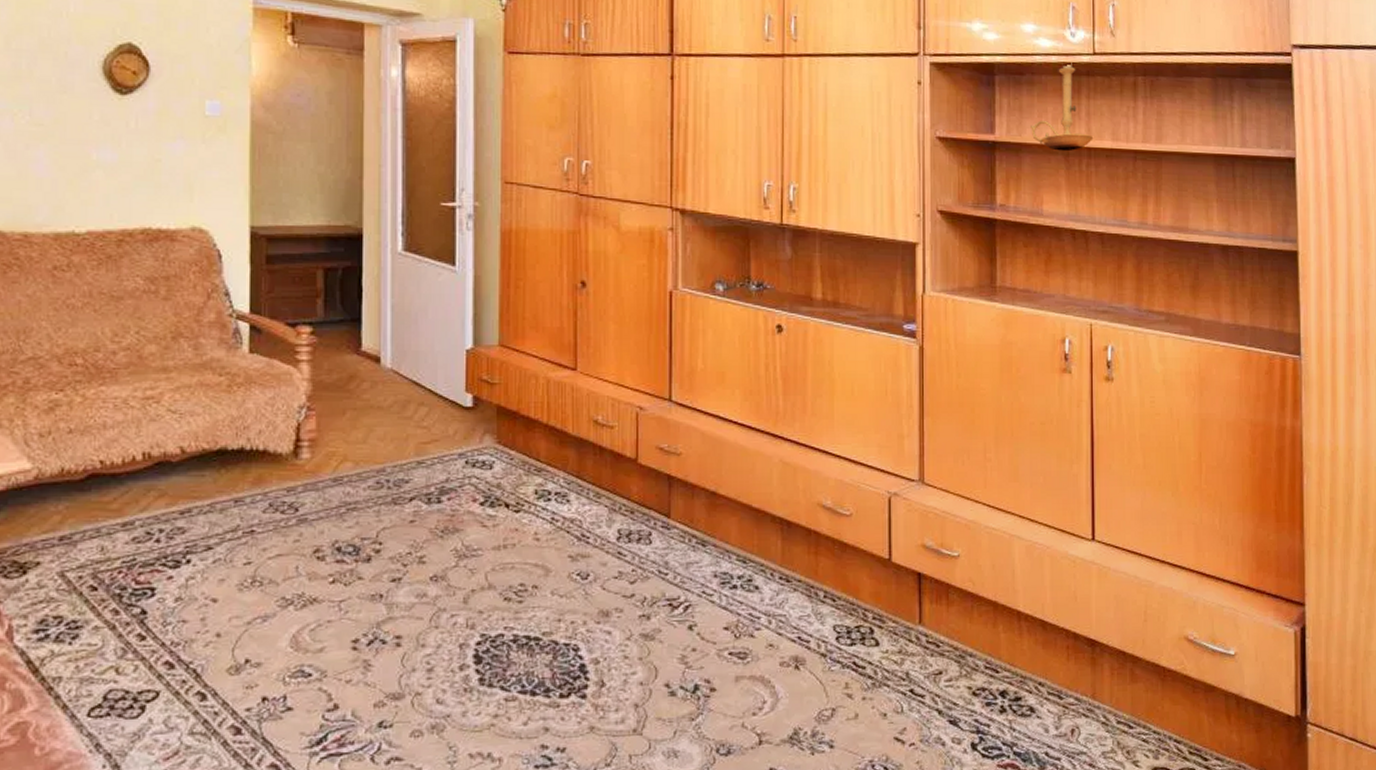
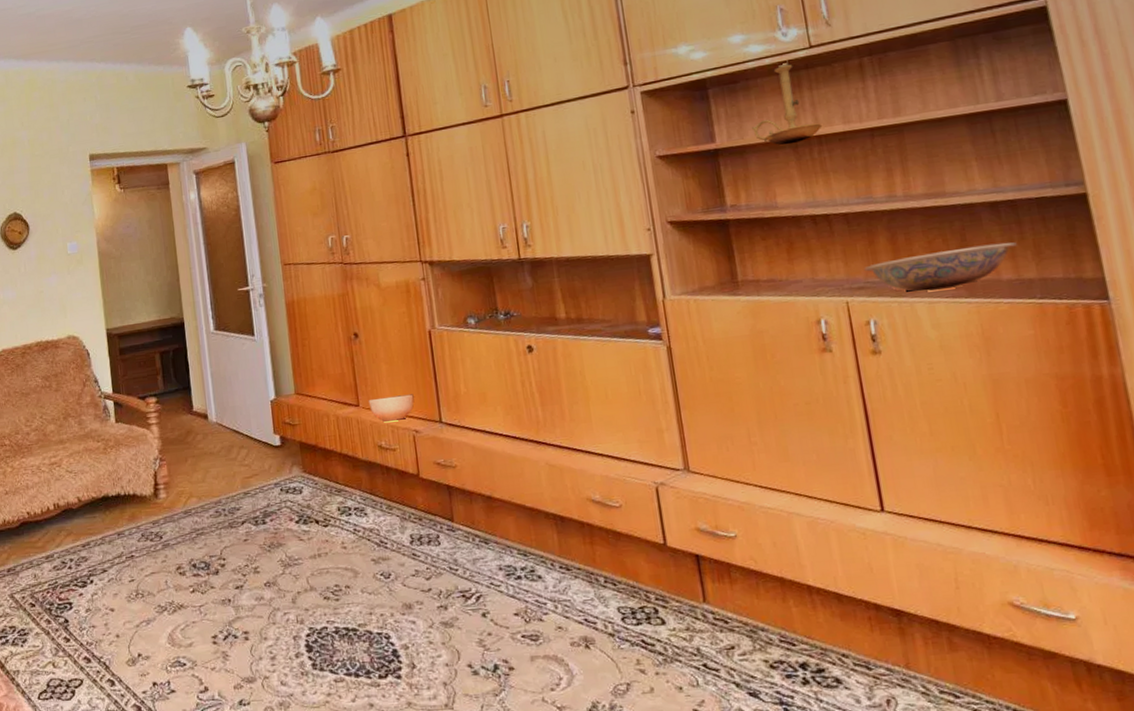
bowl: none [588,363,643,392] -> present [368,394,414,422]
ceramic bowl: none [1110,286,1239,325] -> present [864,242,1018,292]

